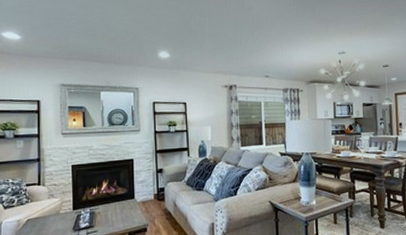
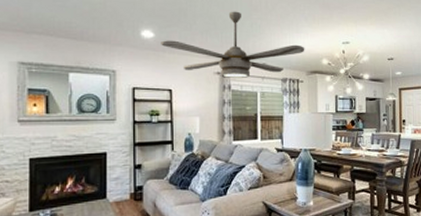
ceiling fan: none [175,30,304,90] -> present [161,11,305,78]

